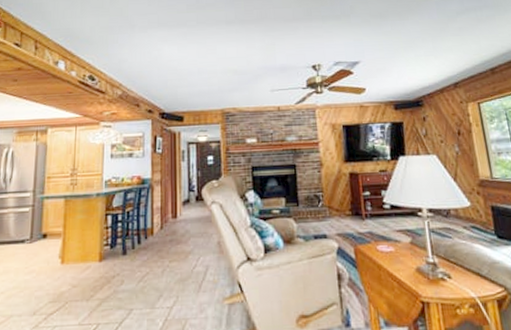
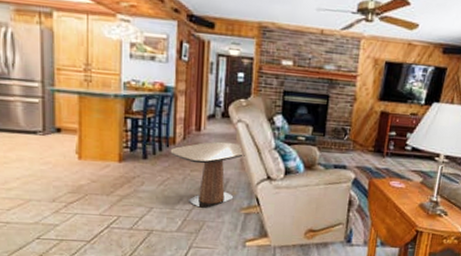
side table: none [148,225,222,303] -> present [170,141,245,208]

